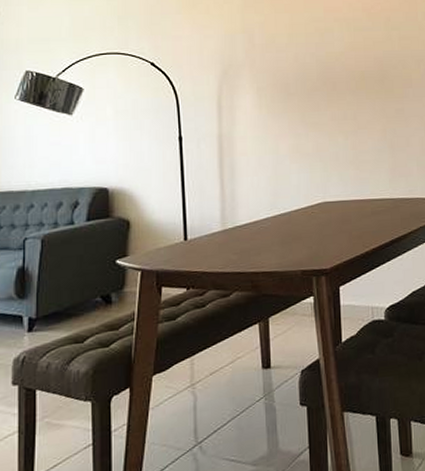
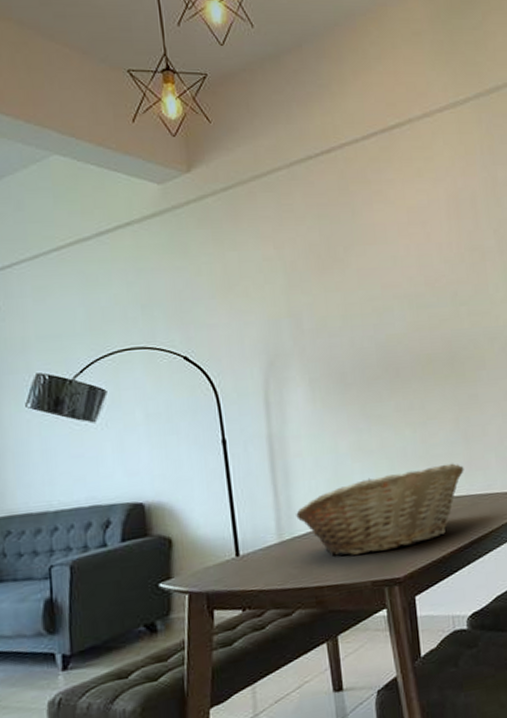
fruit basket: none [239,169,389,247] -> present [296,463,464,557]

